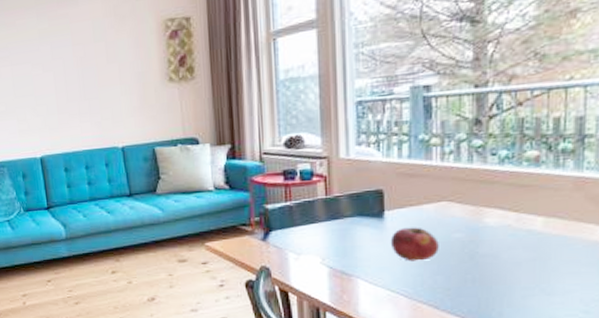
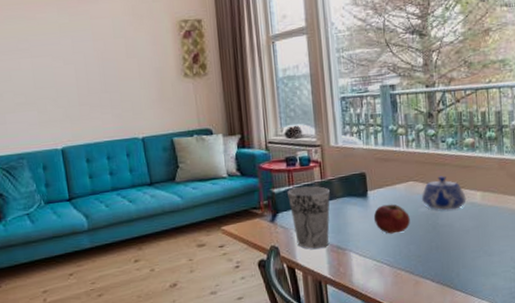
cup: none [284,203,336,272] -> present [287,186,330,249]
teapot: none [456,196,521,238] -> present [421,176,466,211]

